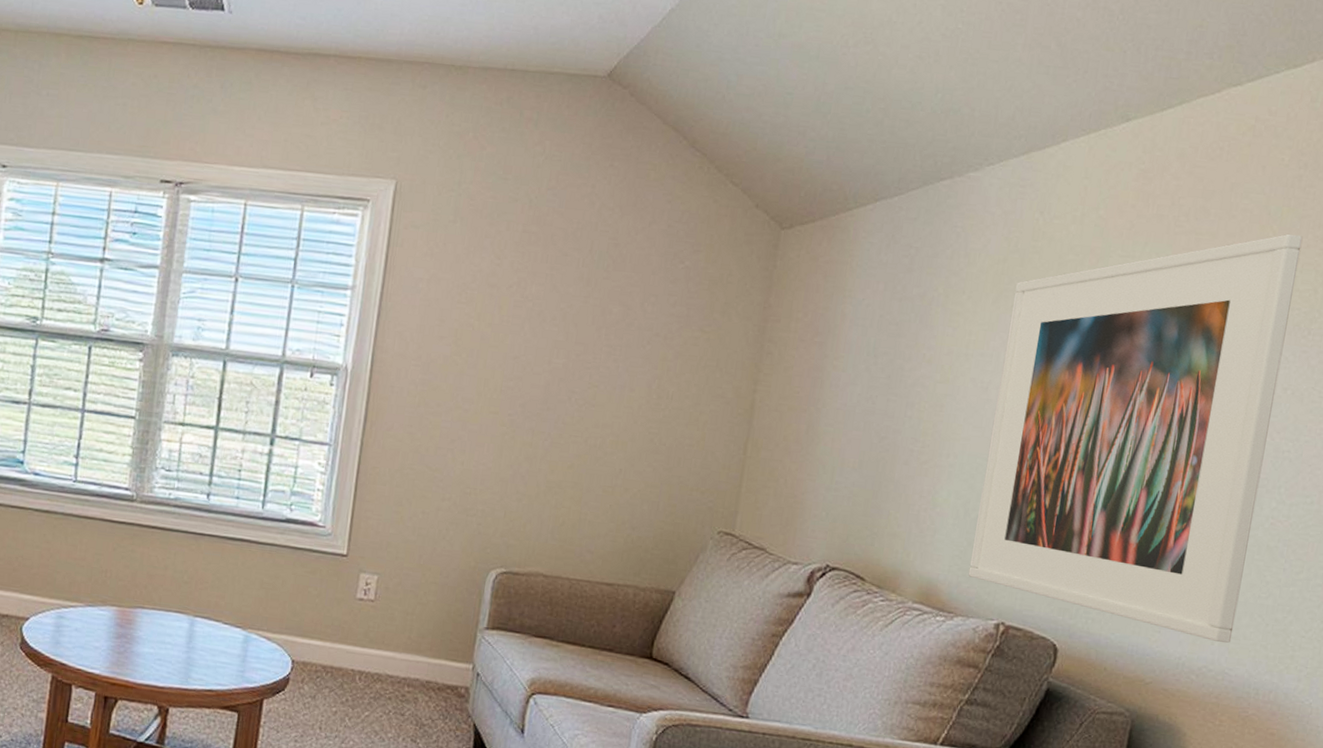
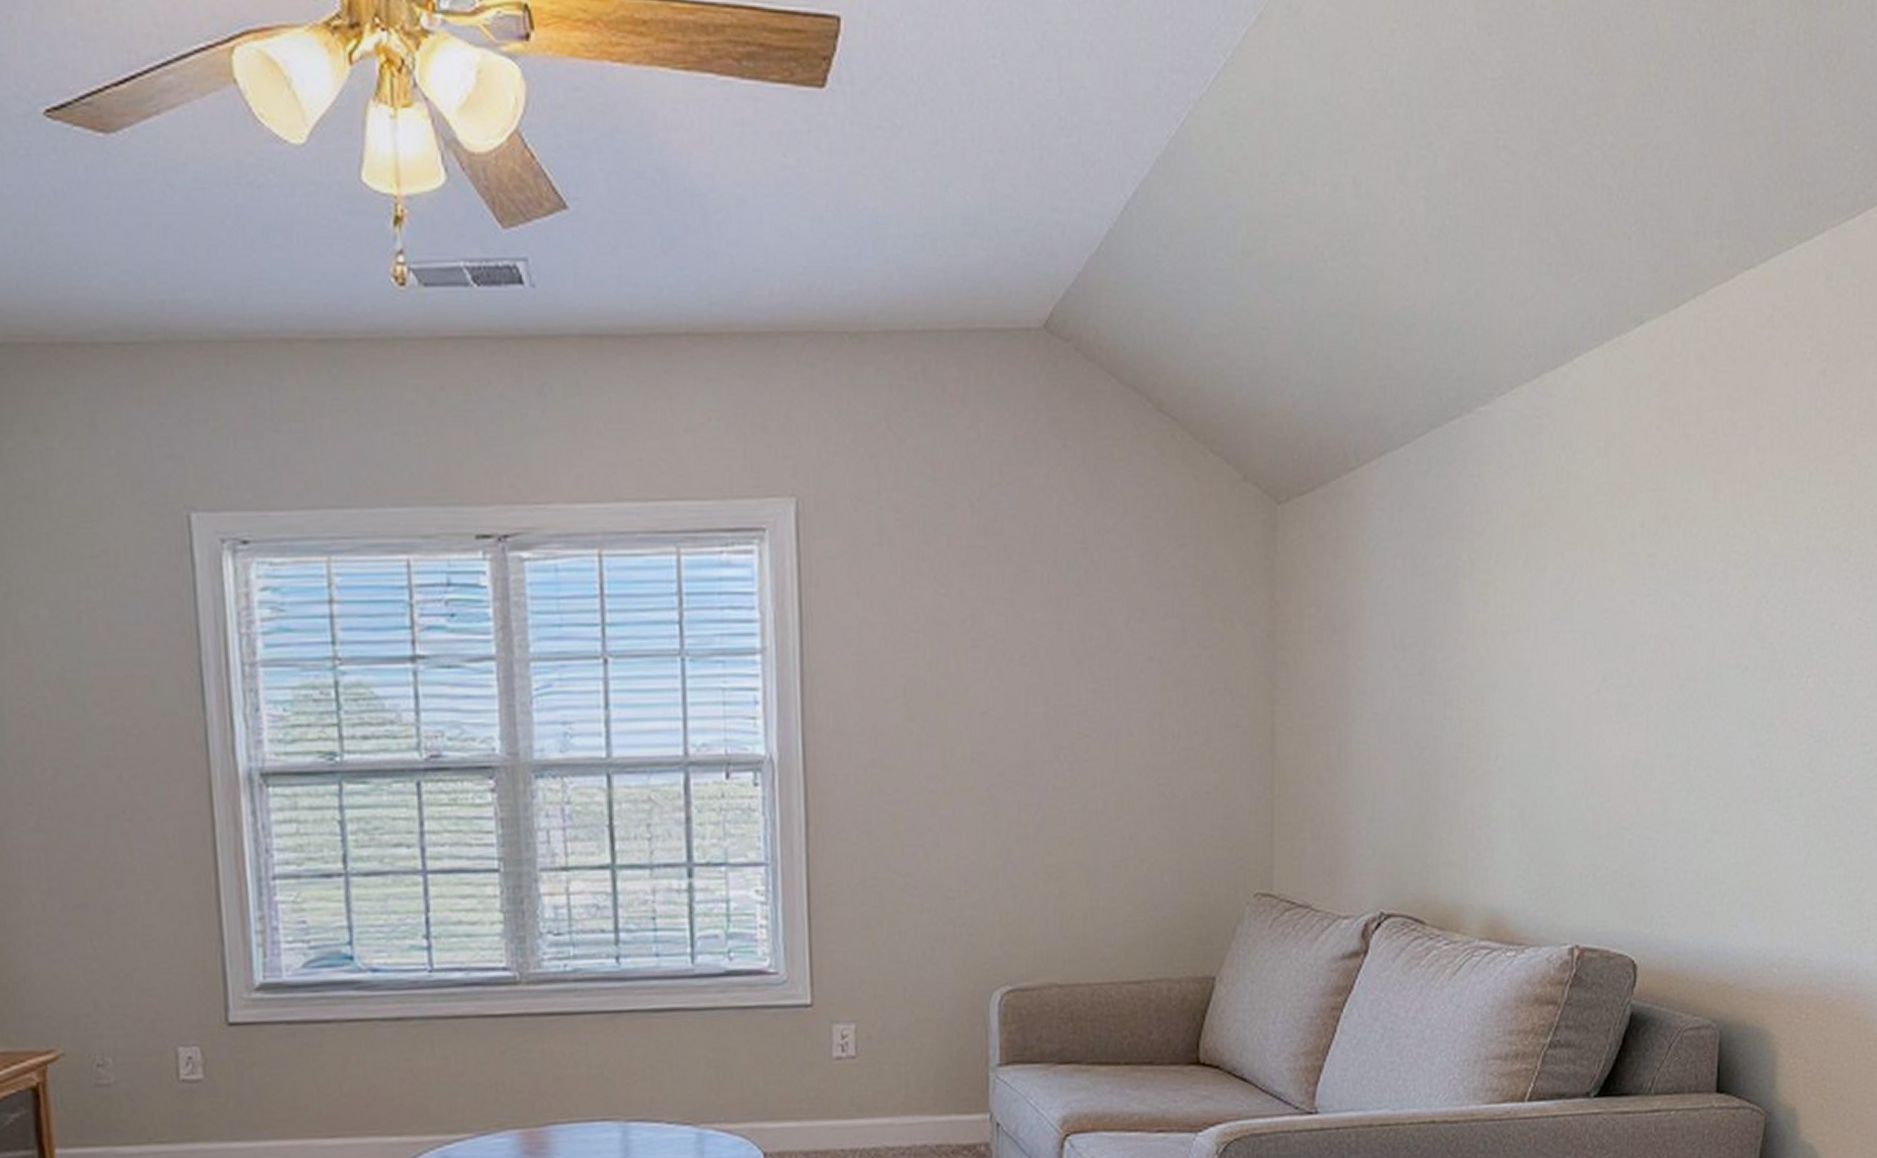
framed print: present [968,234,1303,644] -> none [1534,441,1834,926]

